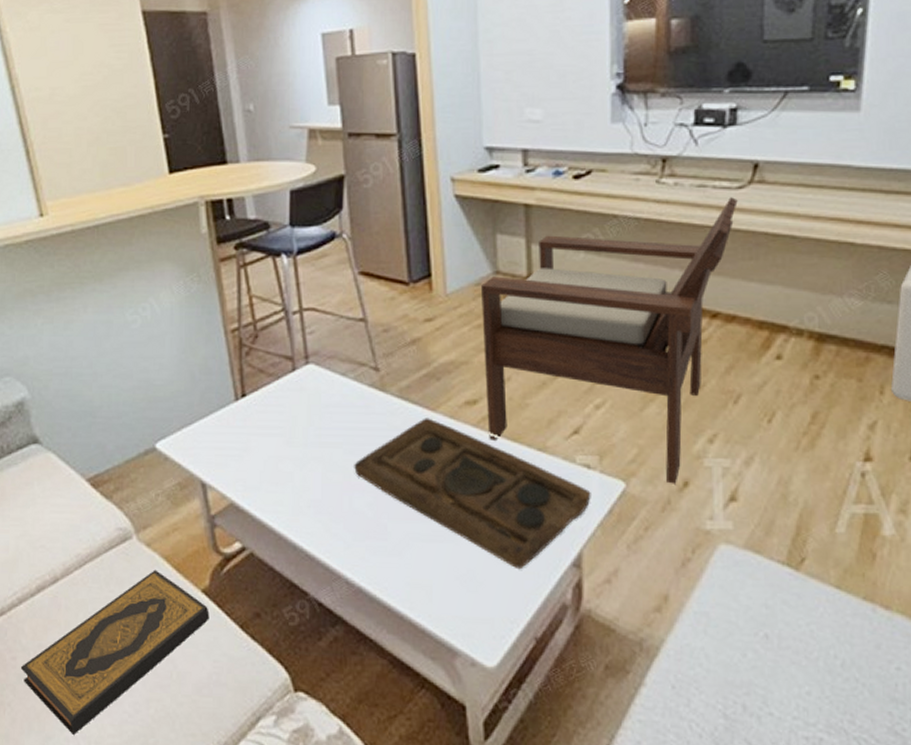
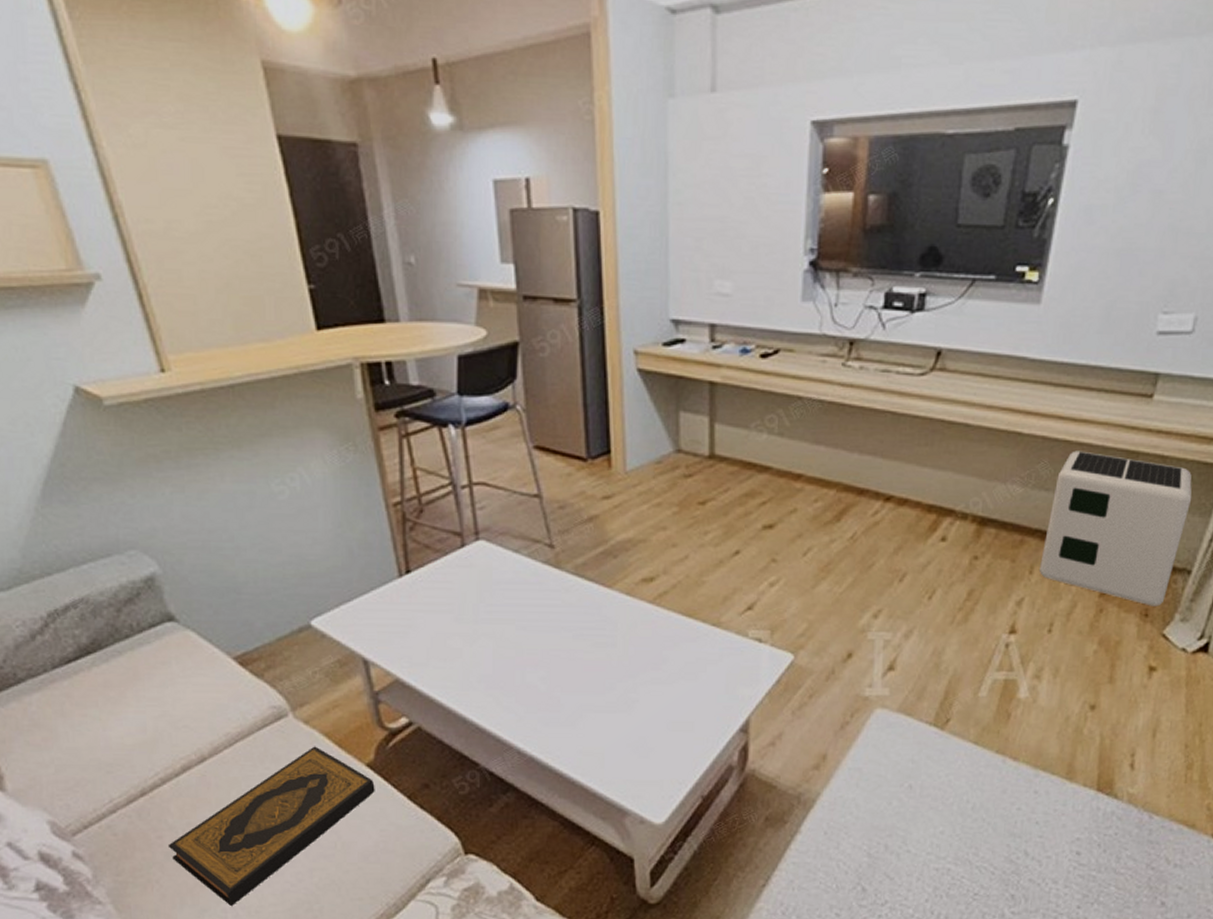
decorative tray: present [354,418,591,570] -> none [527,594,761,736]
chair: present [481,197,738,484] -> none [661,383,919,656]

